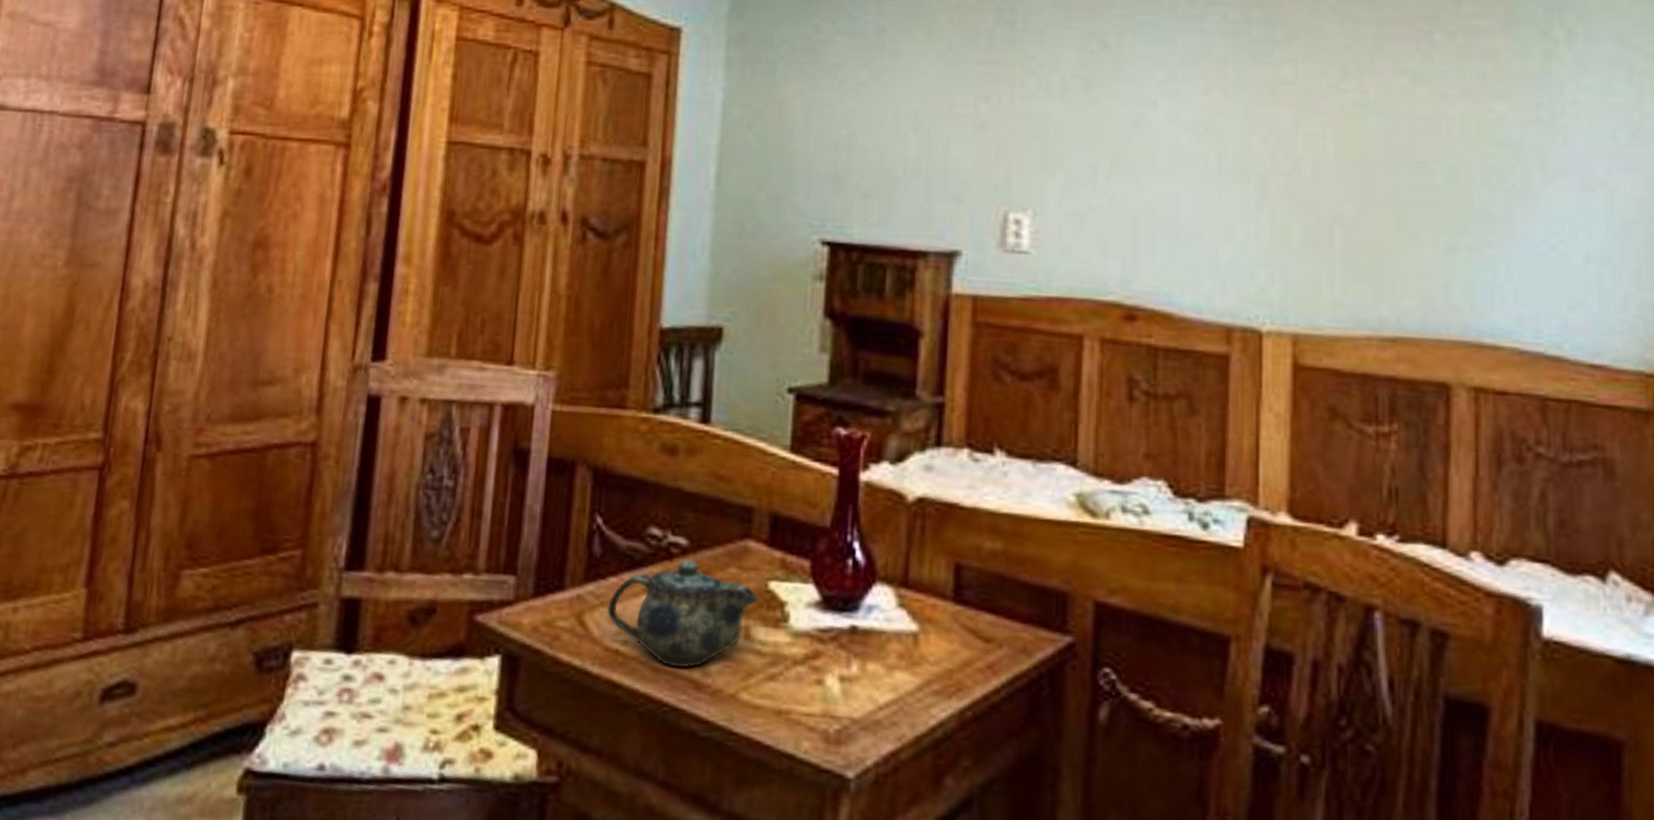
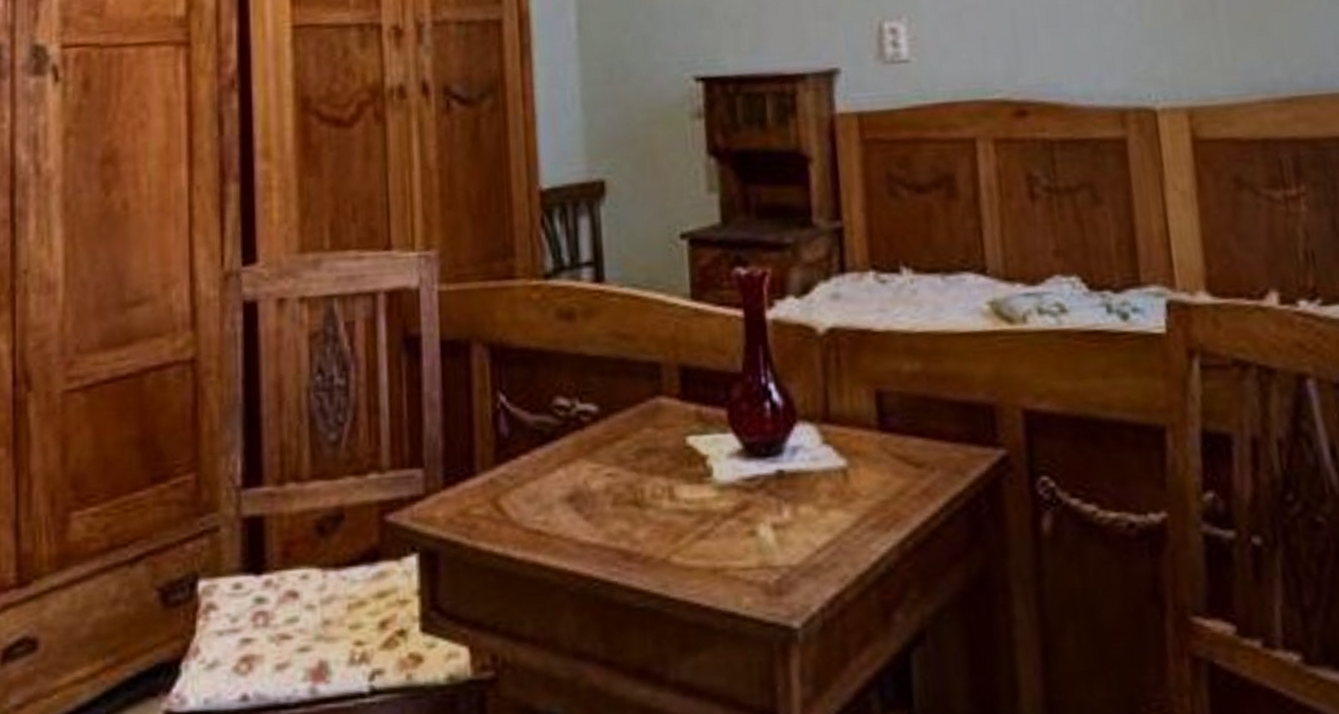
teapot: present [606,559,758,668] -> none [522,426,678,540]

